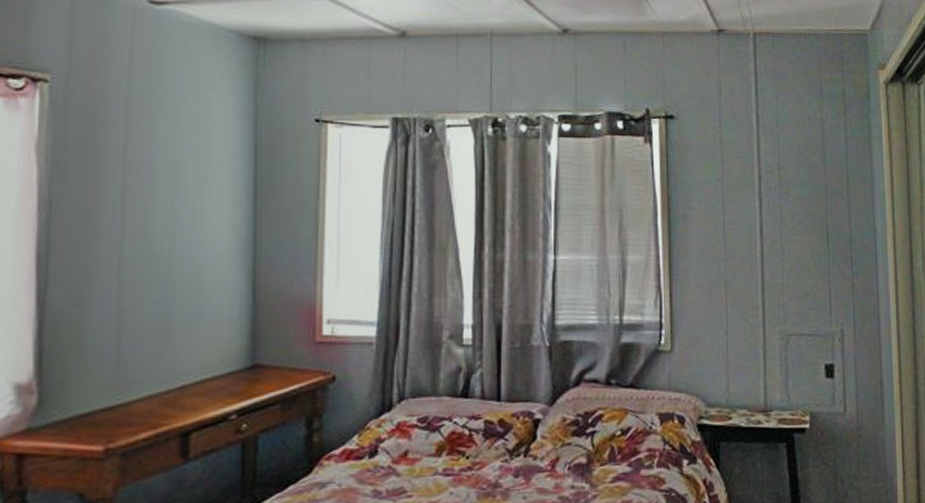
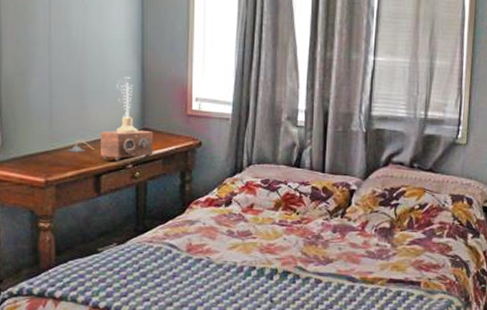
table lamp: none [141,299,268,411] -> present [67,77,154,161]

